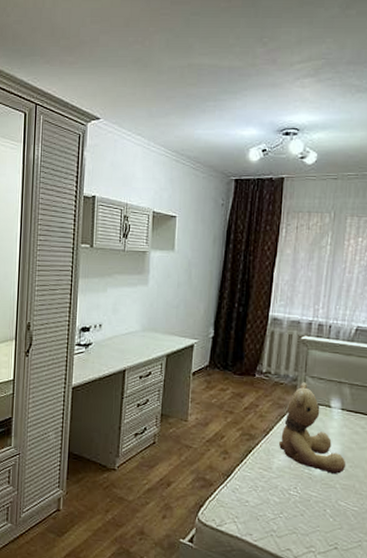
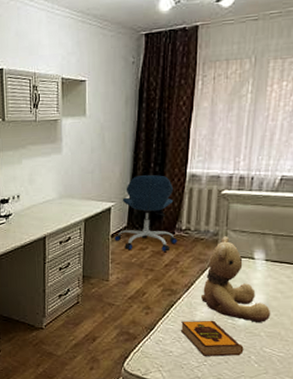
office chair: none [195,314,258,394] -> present [114,175,177,252]
hardback book: none [258,468,320,509] -> present [181,320,244,357]

